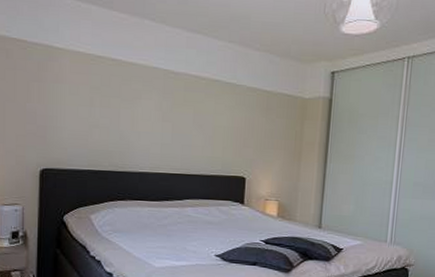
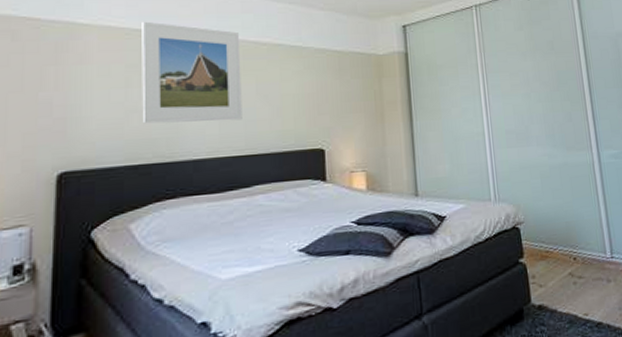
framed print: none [102,49,183,144] -> present [142,21,242,124]

